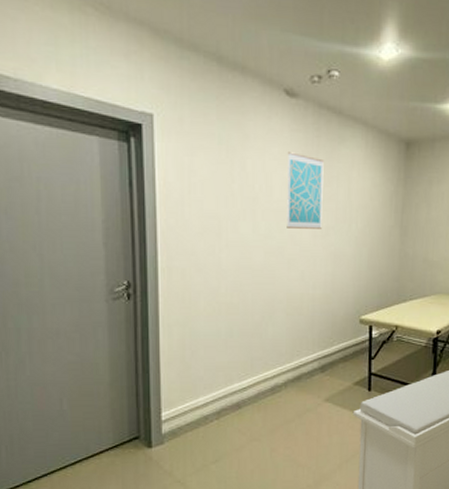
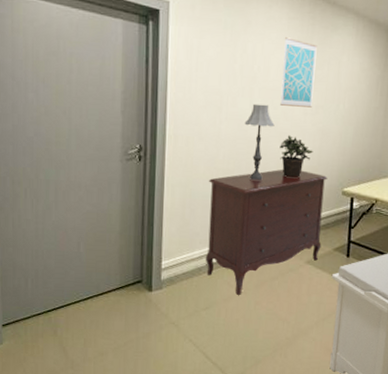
dresser: none [211,299,343,443] -> present [205,169,328,295]
table lamp: none [247,227,282,314] -> present [244,103,275,181]
potted plant: none [288,261,326,307] -> present [279,135,313,177]

